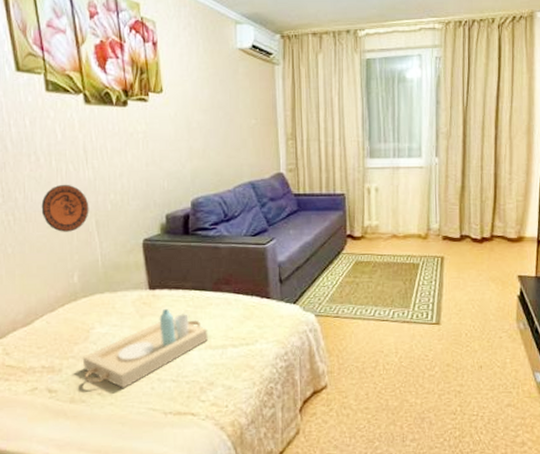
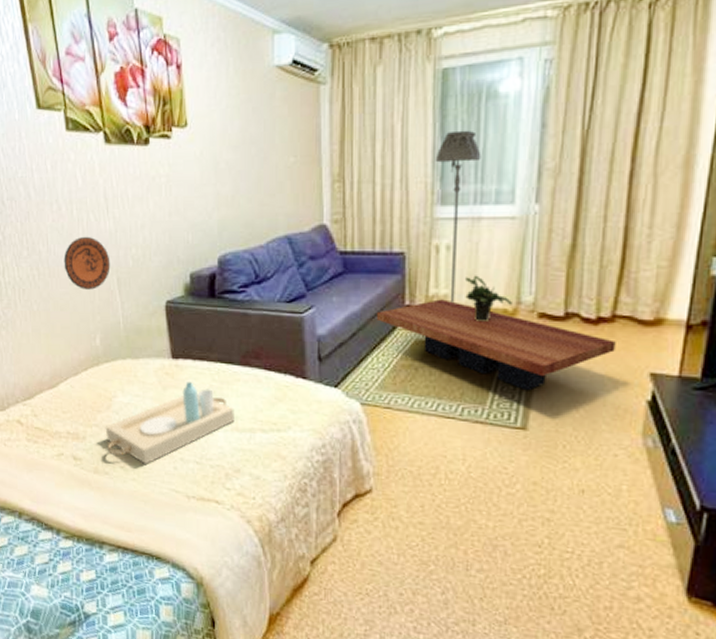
coffee table: none [324,229,495,295] -> present [376,299,616,391]
floor lamp: none [364,103,397,231] -> present [435,130,482,303]
potted plant: none [390,210,425,245] -> present [465,275,513,323]

